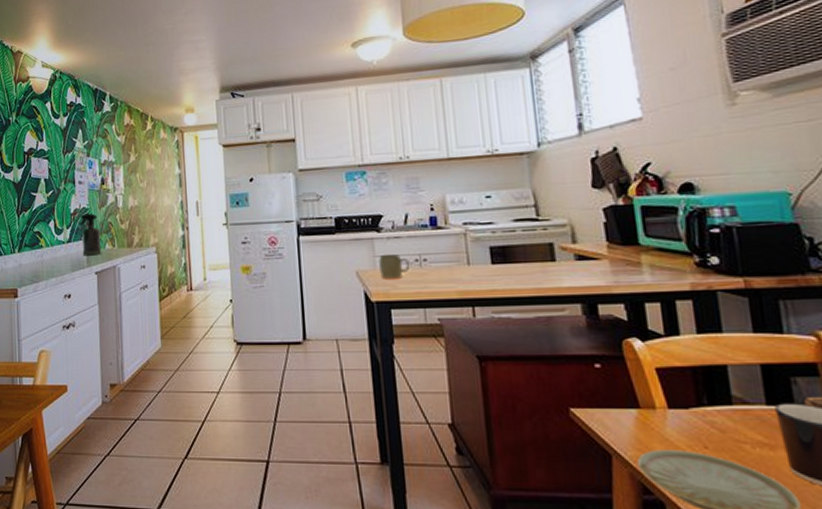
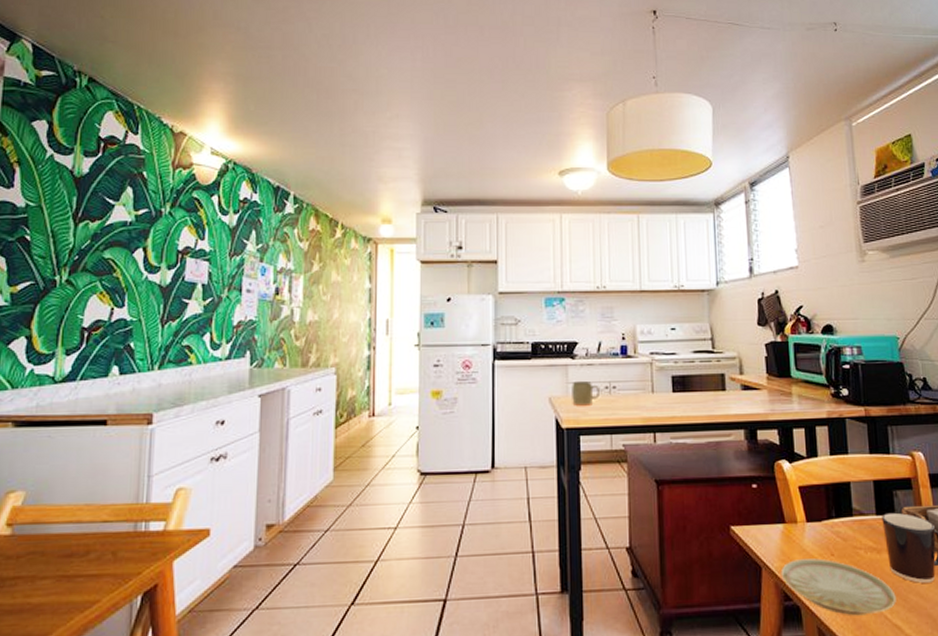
spray bottle: present [79,213,102,256] -> none [243,327,270,376]

